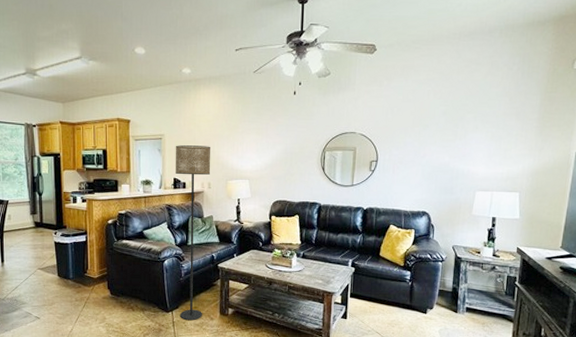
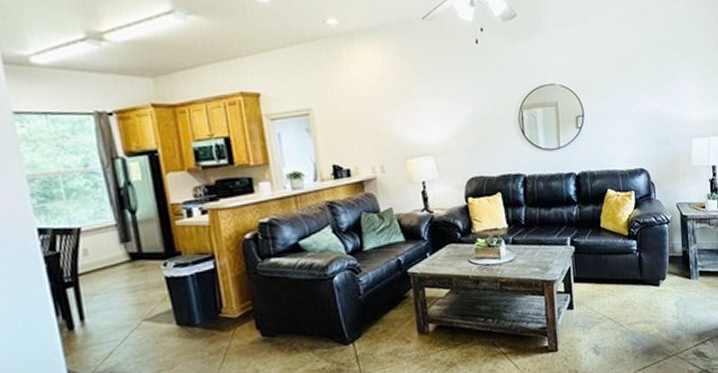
floor lamp: present [175,145,211,321] -> none [329,118,395,351]

